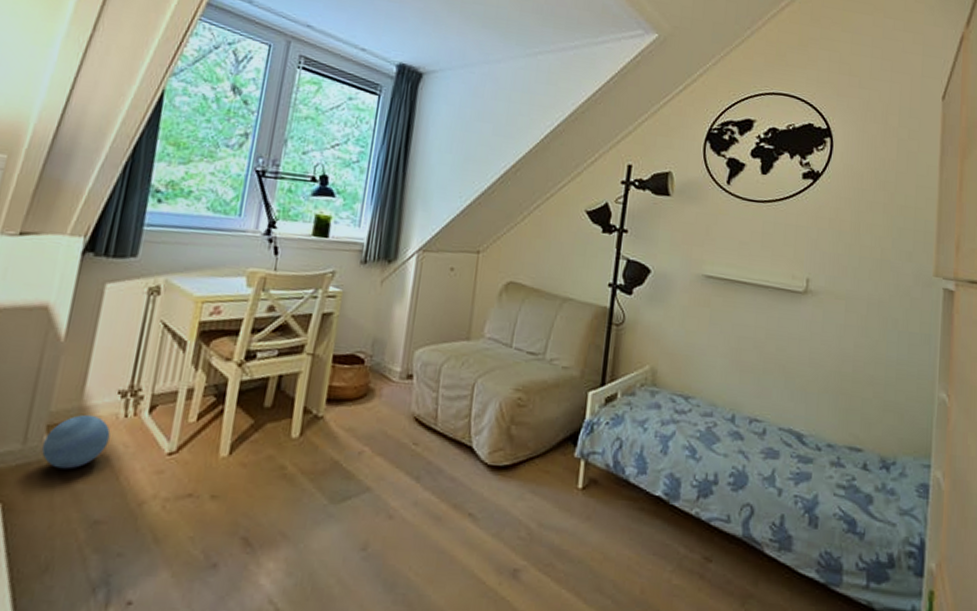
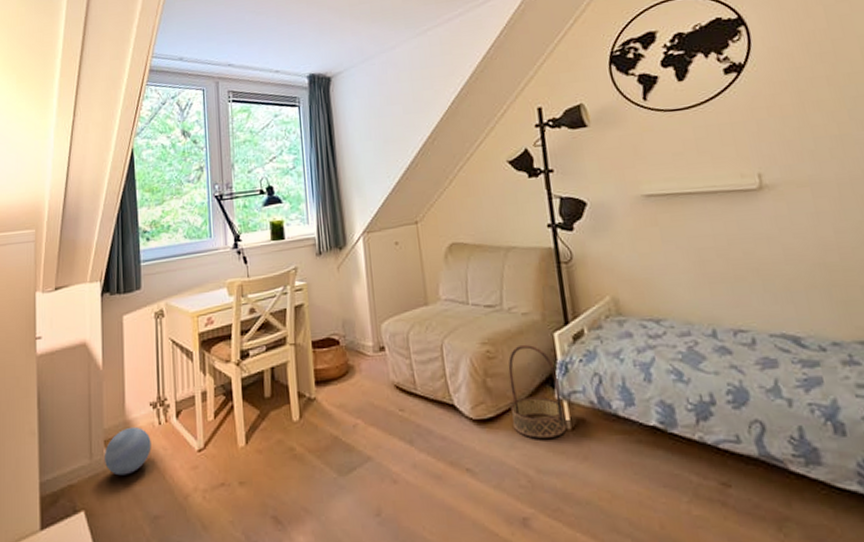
basket: none [526,397,582,494] -> present [508,344,567,439]

